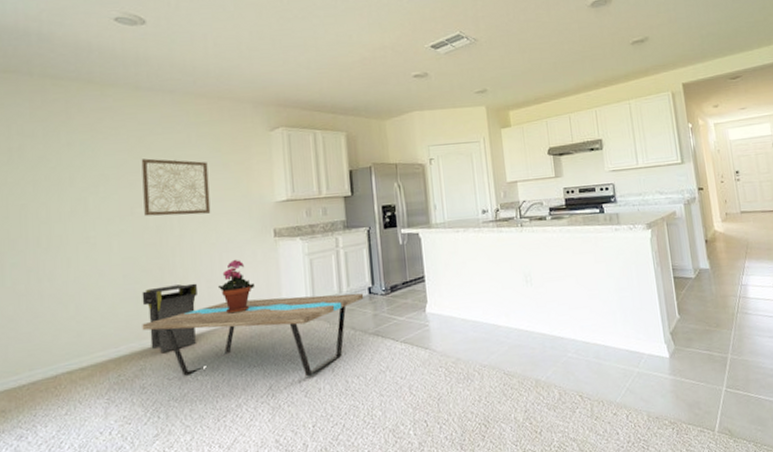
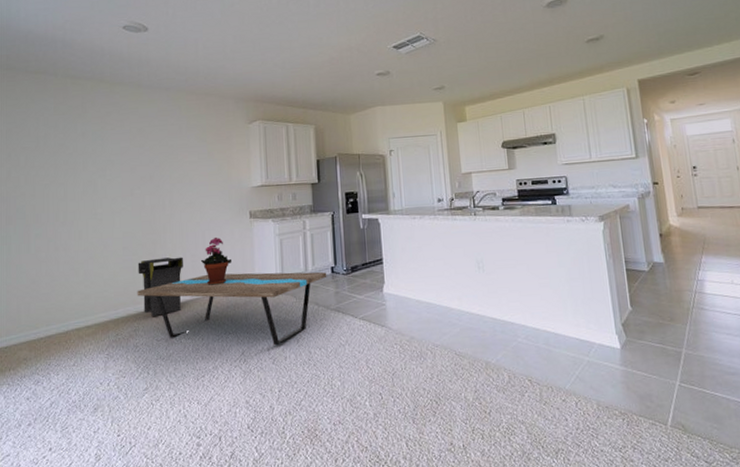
wall art: present [141,158,211,217] -> none [141,147,197,197]

